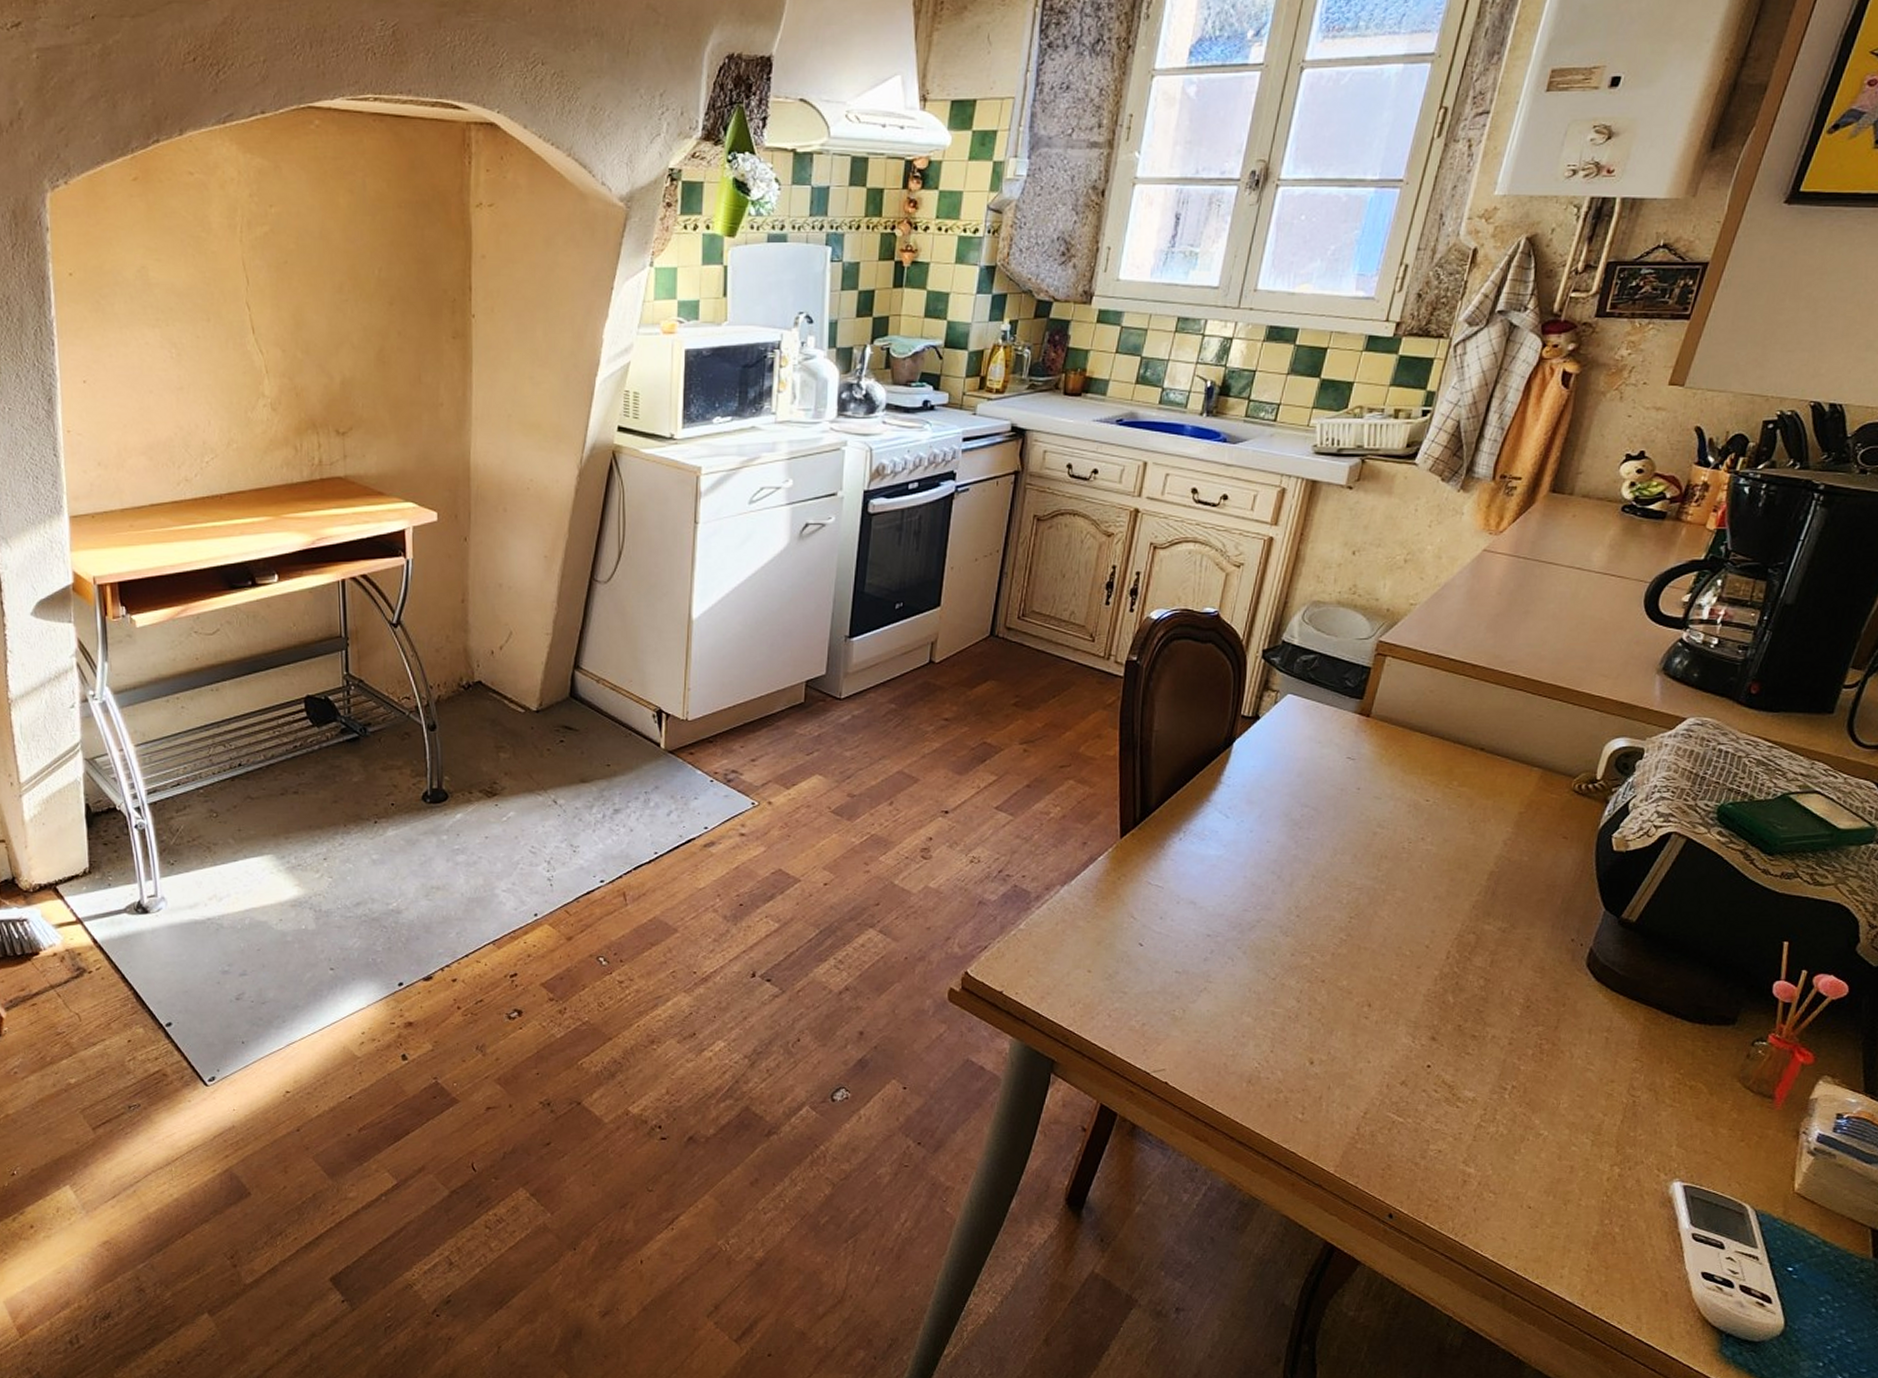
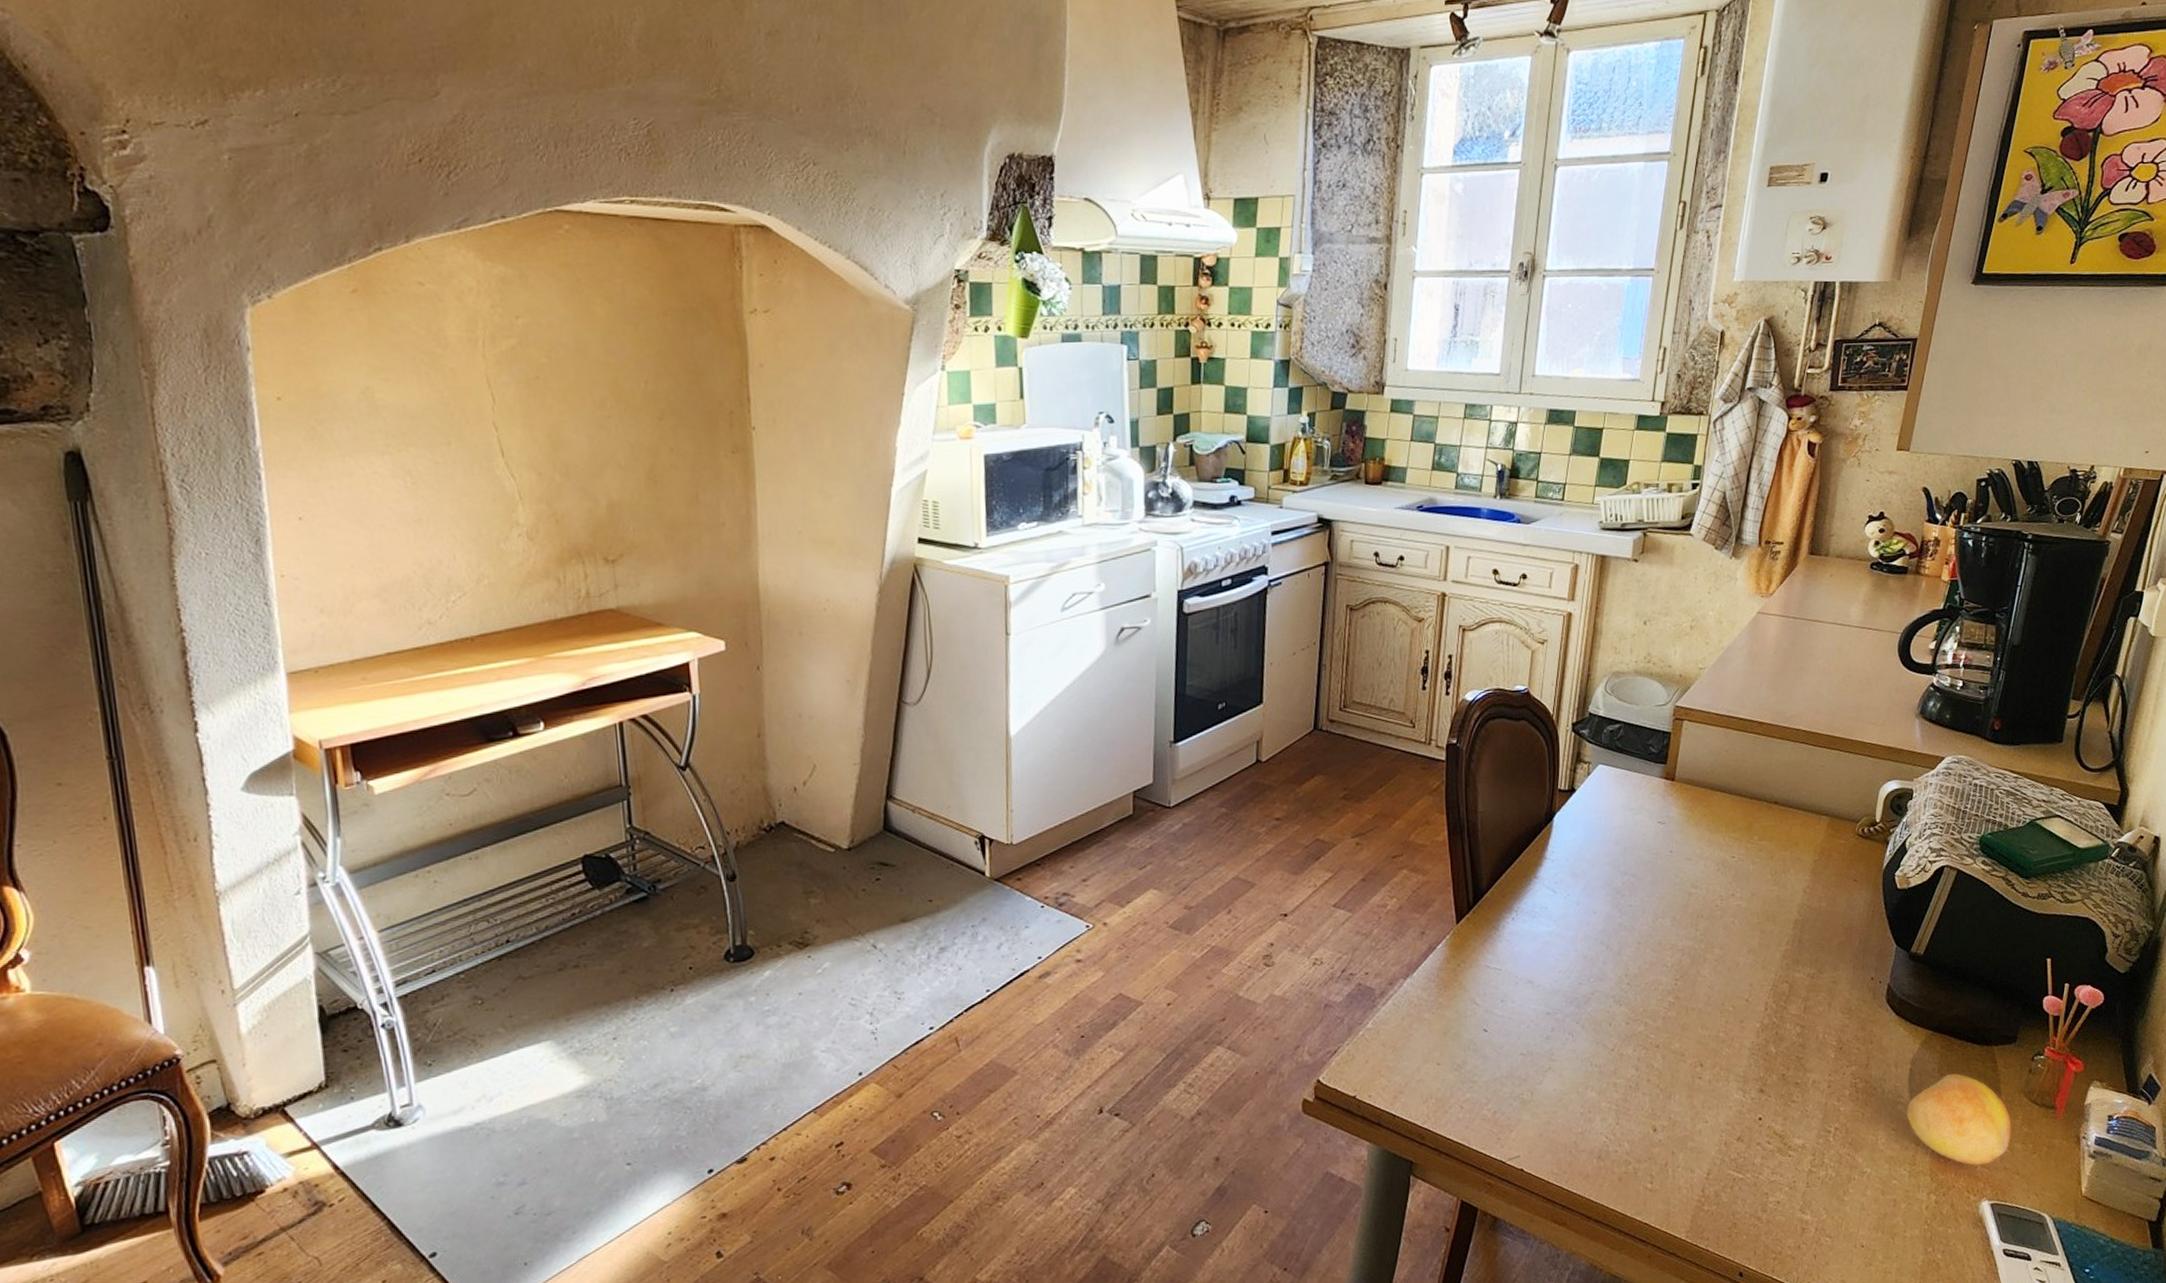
fruit: none [1595,1048,1719,1145] -> present [1906,1073,2011,1166]

